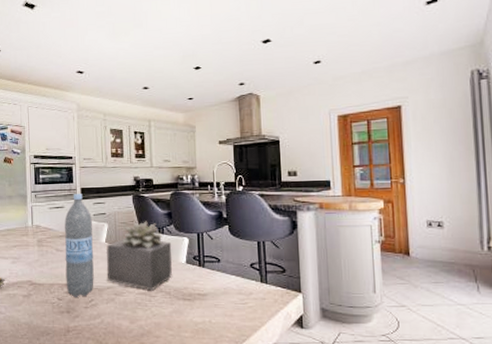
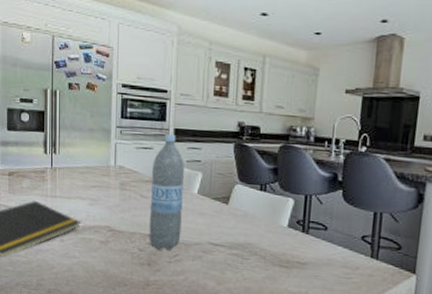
succulent plant: present [106,221,173,291] -> none [195,174,274,253]

